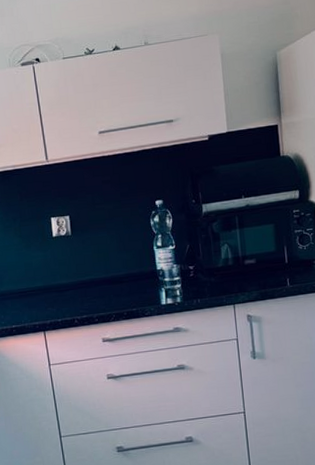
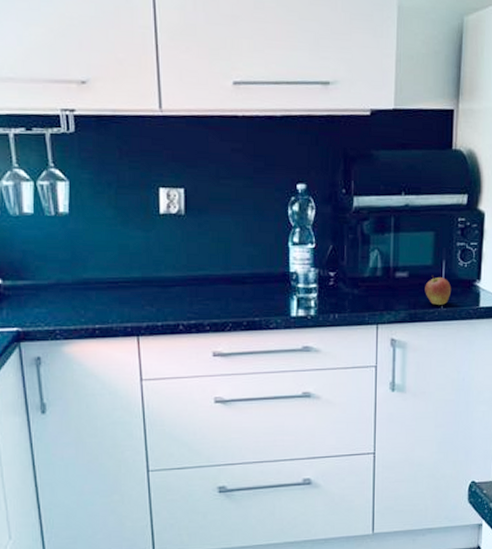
apple: none [271,259,295,284] -> present [425,275,452,305]

